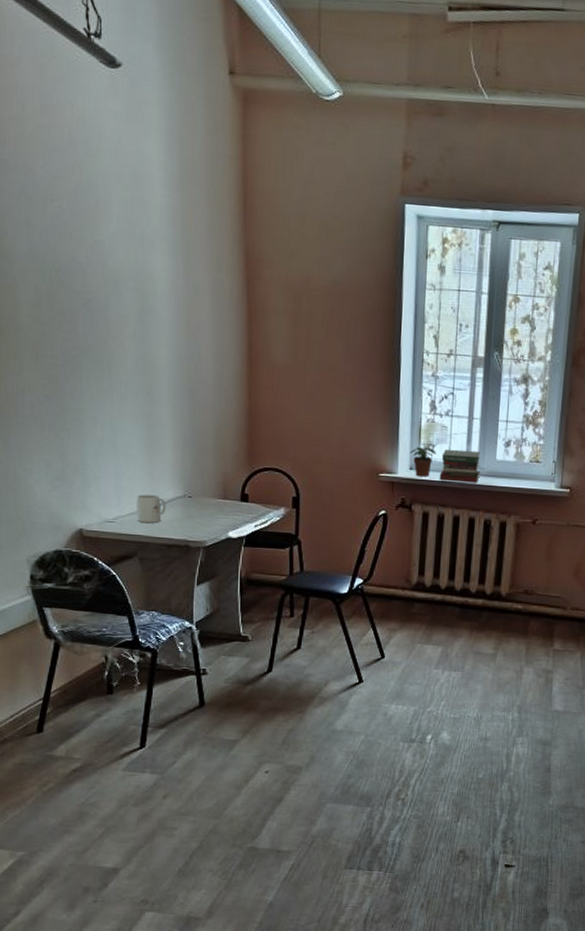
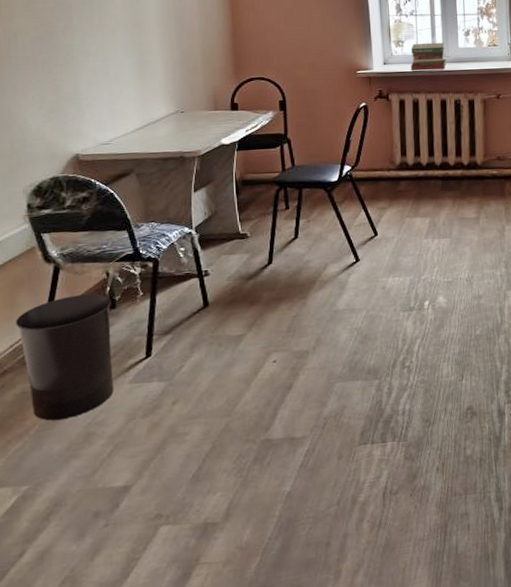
waste bin: none [16,675,109,795] -> present [16,293,114,421]
mug: present [136,494,166,523] -> none [130,114,160,141]
potted plant: present [409,447,437,478] -> none [382,44,406,71]

